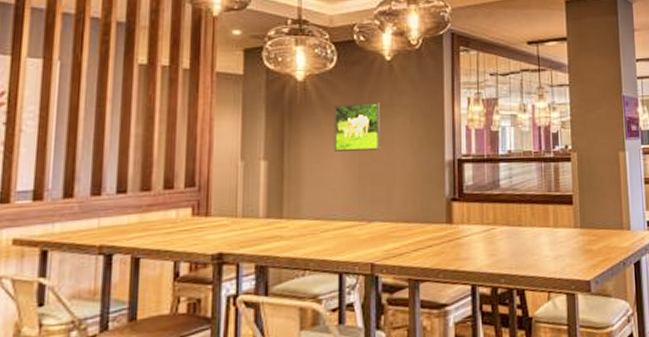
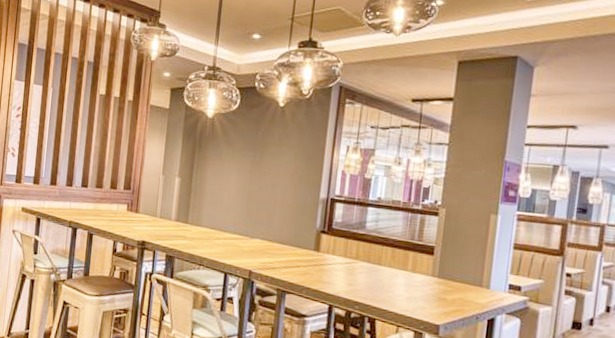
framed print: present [333,101,380,152] -> none [230,140,271,181]

